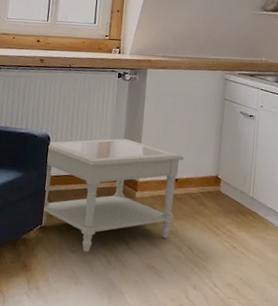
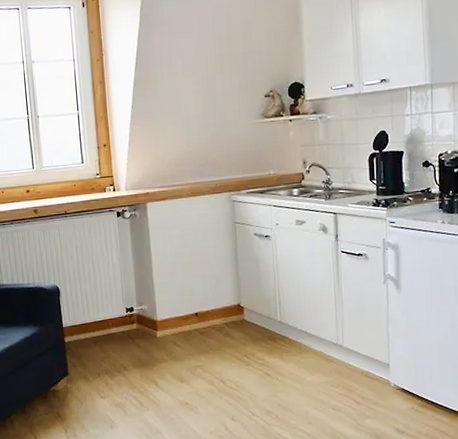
side table: present [39,138,184,253] -> none [59,279,201,397]

